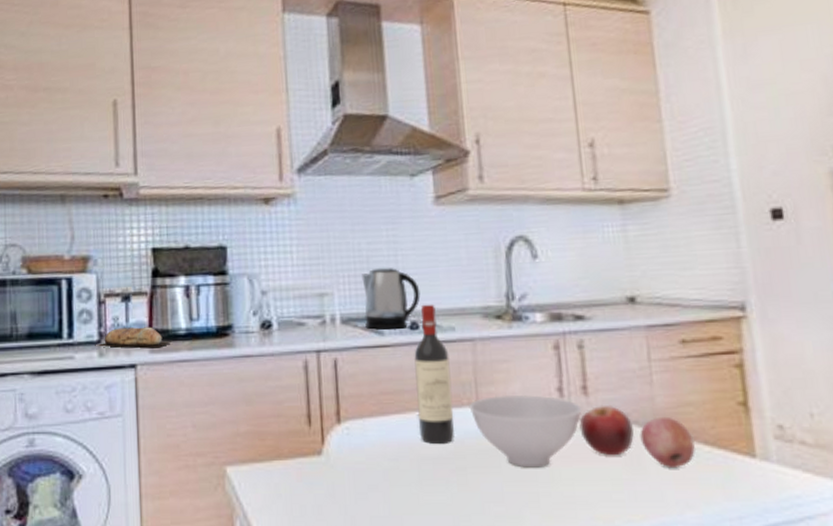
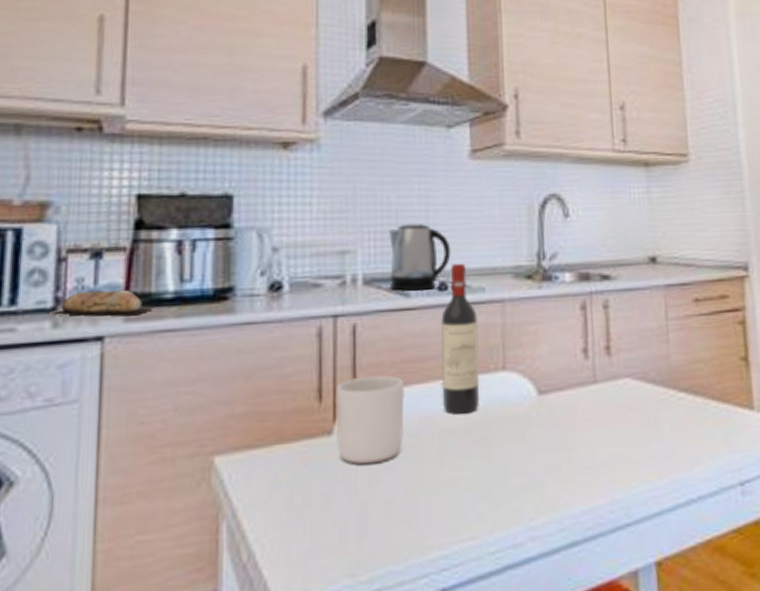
mug: none [323,405,385,483] -> present [335,375,404,465]
bowl: present [469,395,582,468] -> none [495,357,605,434]
fruit: present [579,404,634,455] -> none [602,364,651,416]
fruit: present [639,416,697,469] -> none [656,374,705,426]

